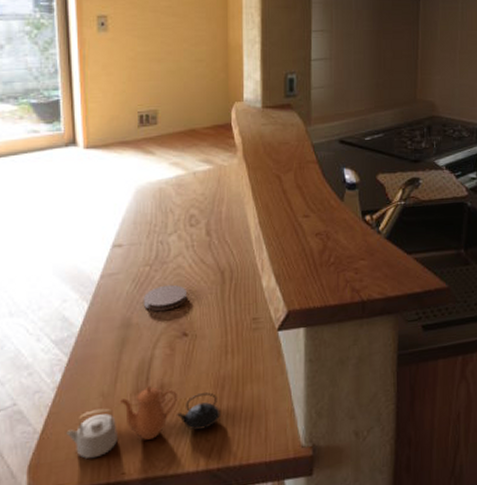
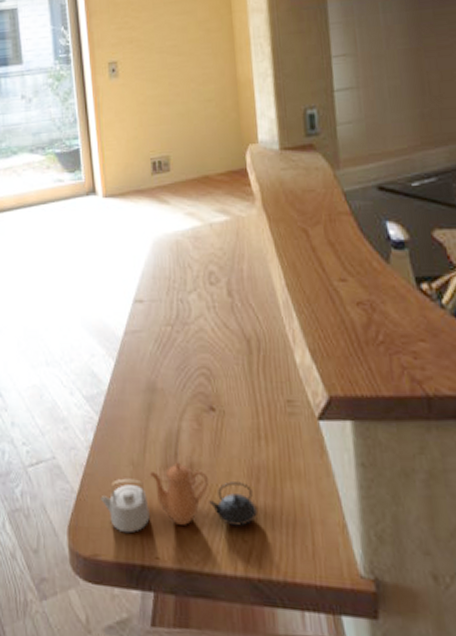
coaster: present [143,284,187,312] -> none [166,349,211,379]

